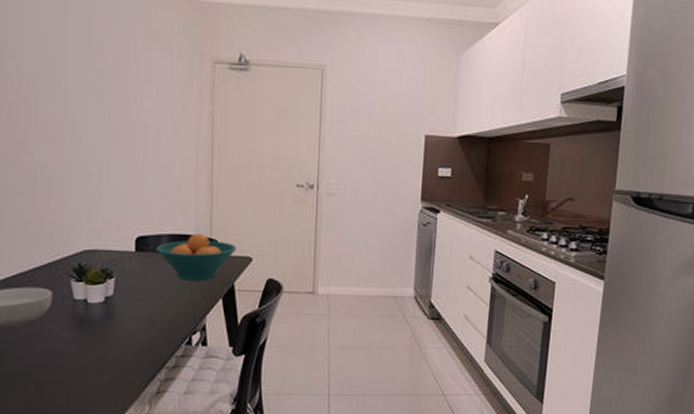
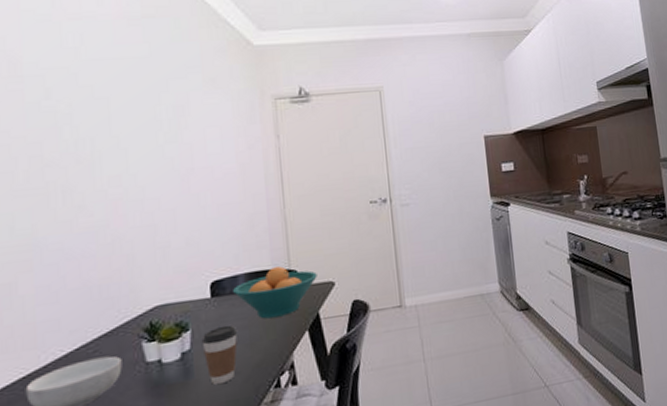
coffee cup: none [124,279,156,331] -> present [201,325,238,384]

